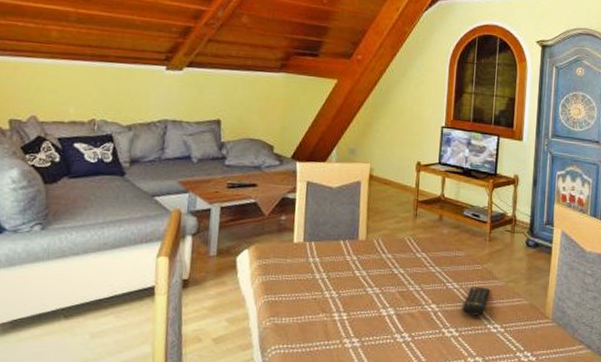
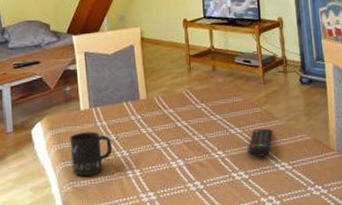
mug: none [275,266,322,313] -> present [69,131,113,176]

